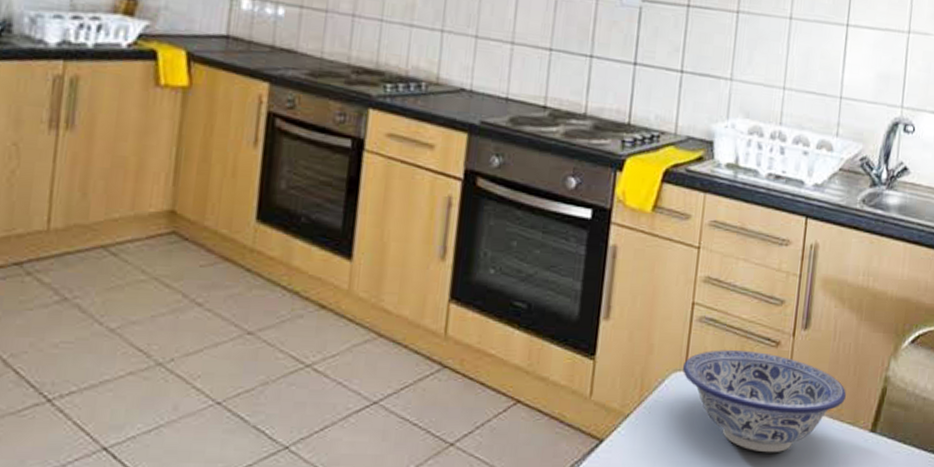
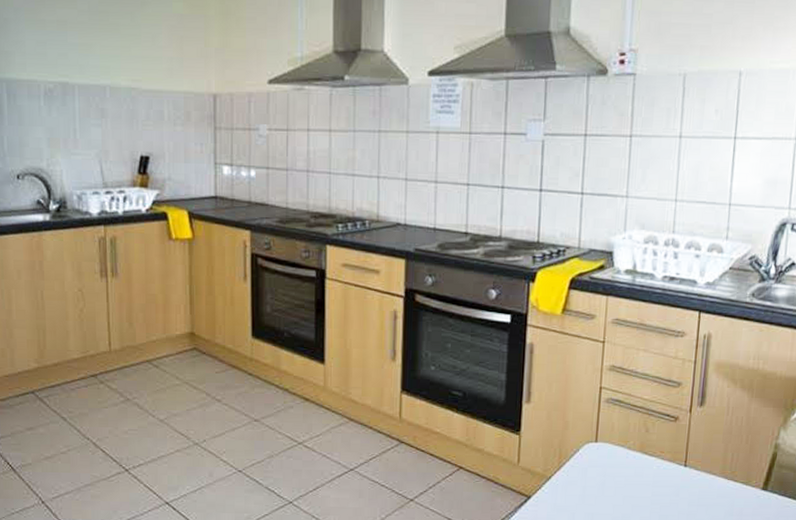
bowl: present [683,350,846,453] -> none [594,425,739,507]

